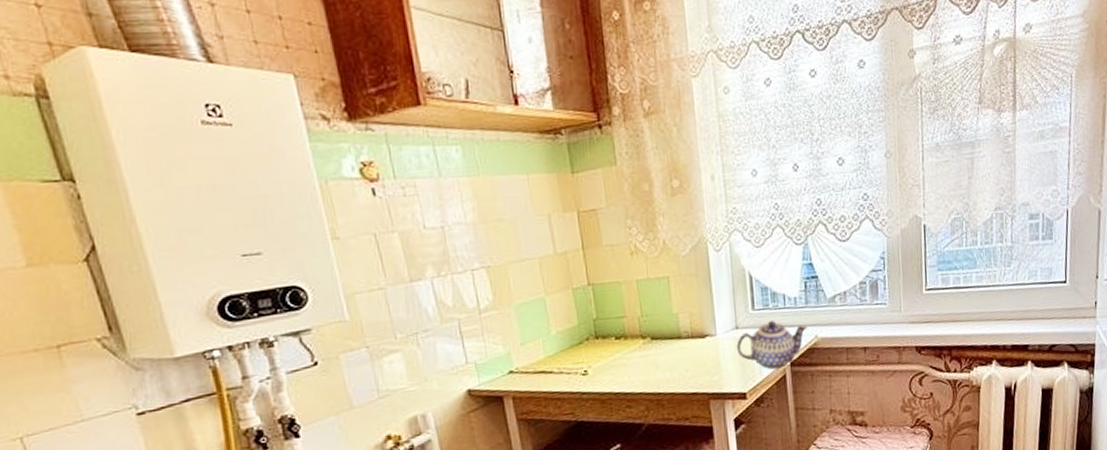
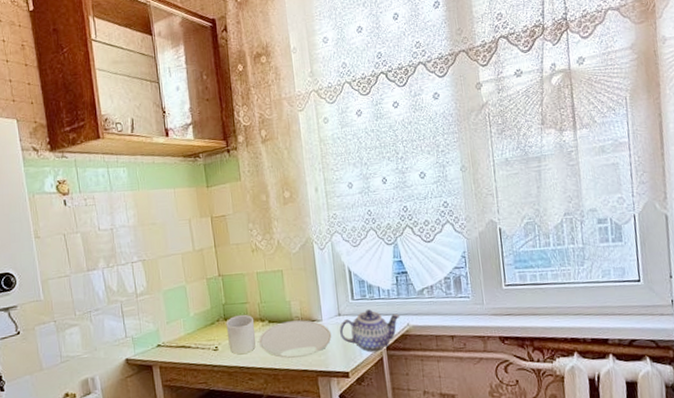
mug: none [597,330,636,379] -> present [226,314,256,355]
plate: none [639,335,728,381] -> present [259,320,332,358]

